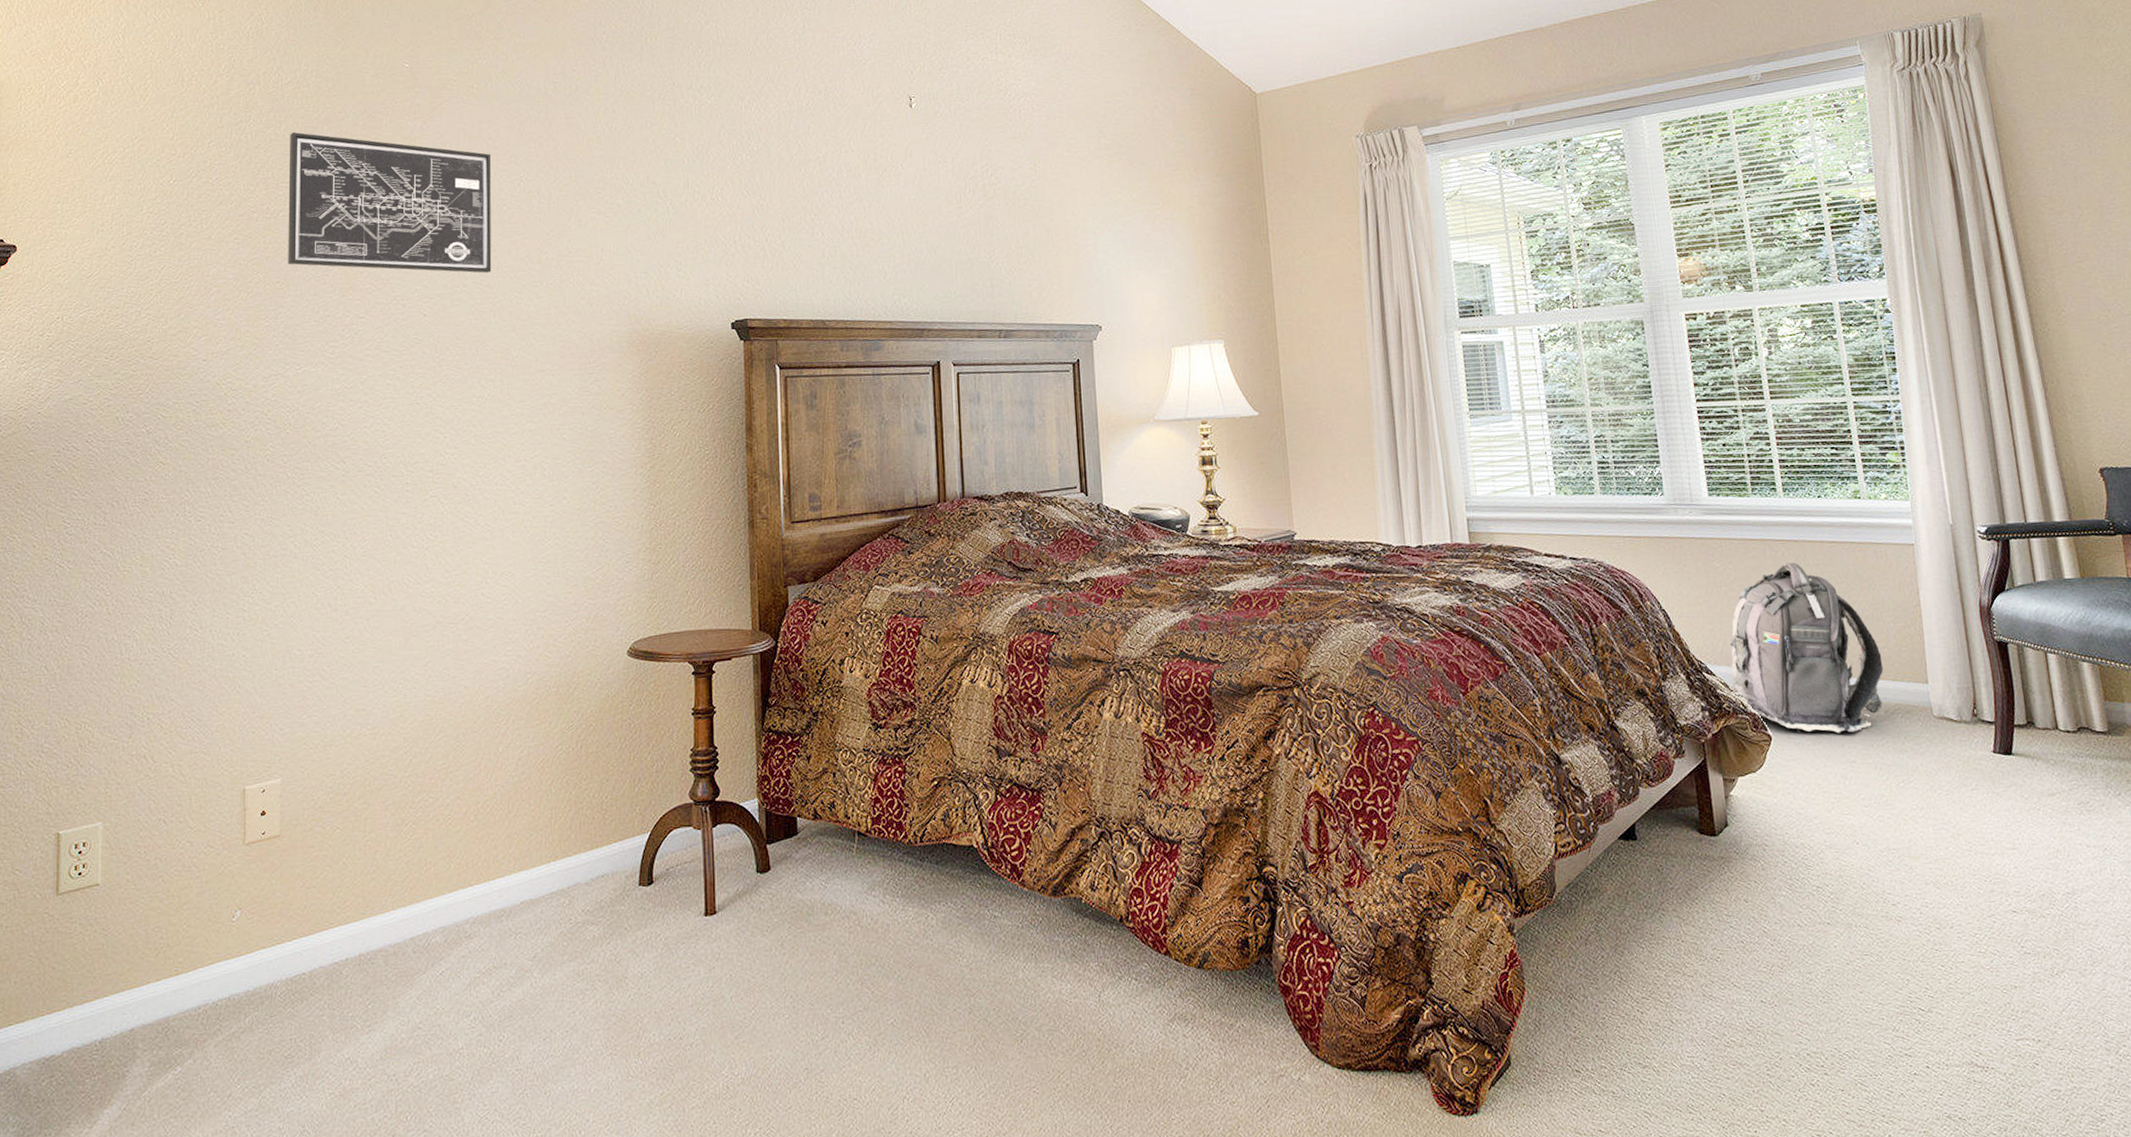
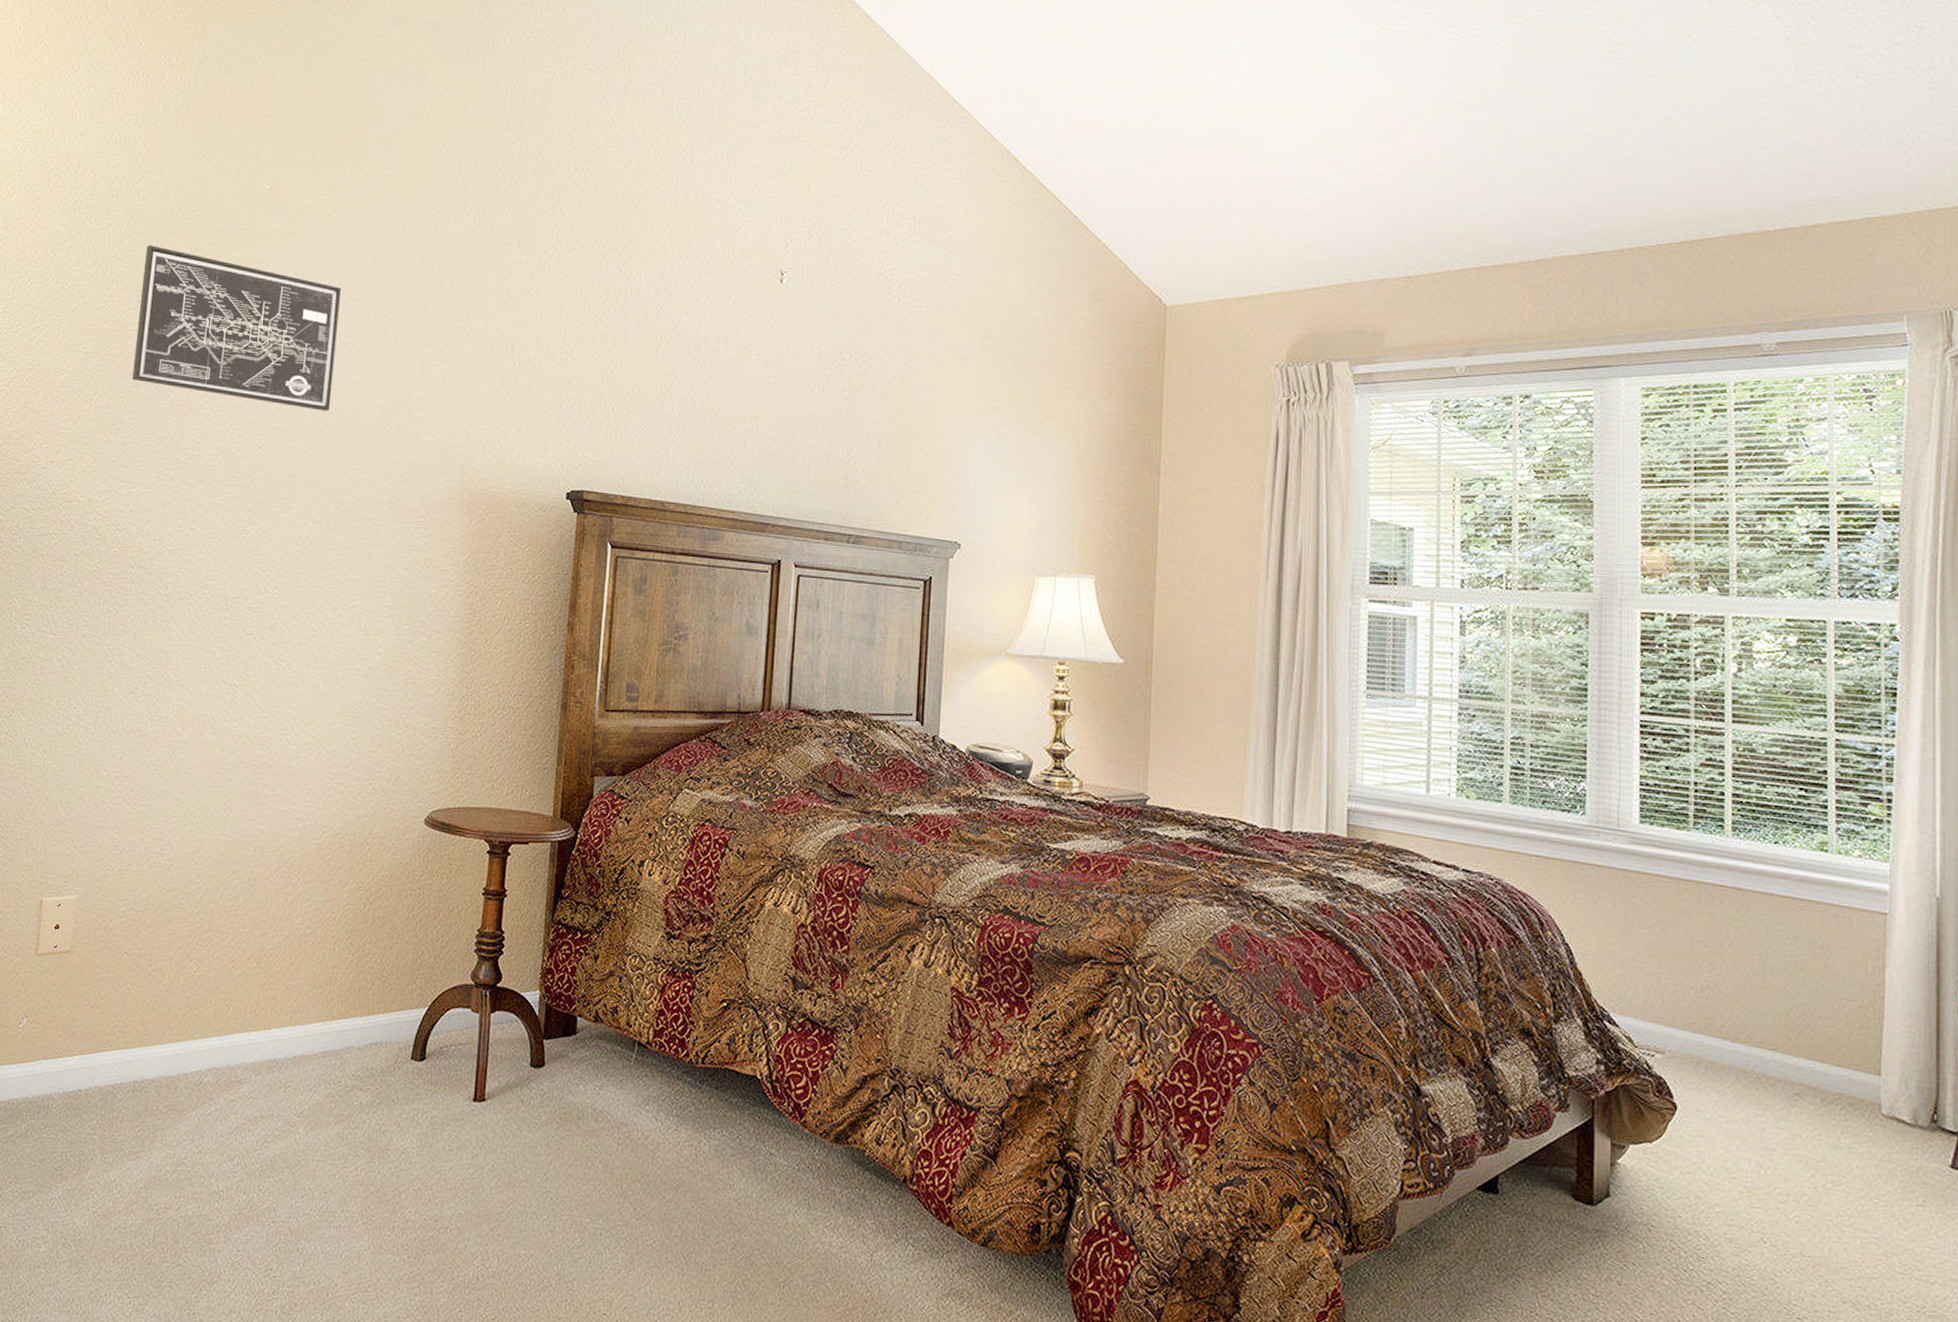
backpack: present [1730,562,1884,733] -> none [1636,912,1827,1117]

